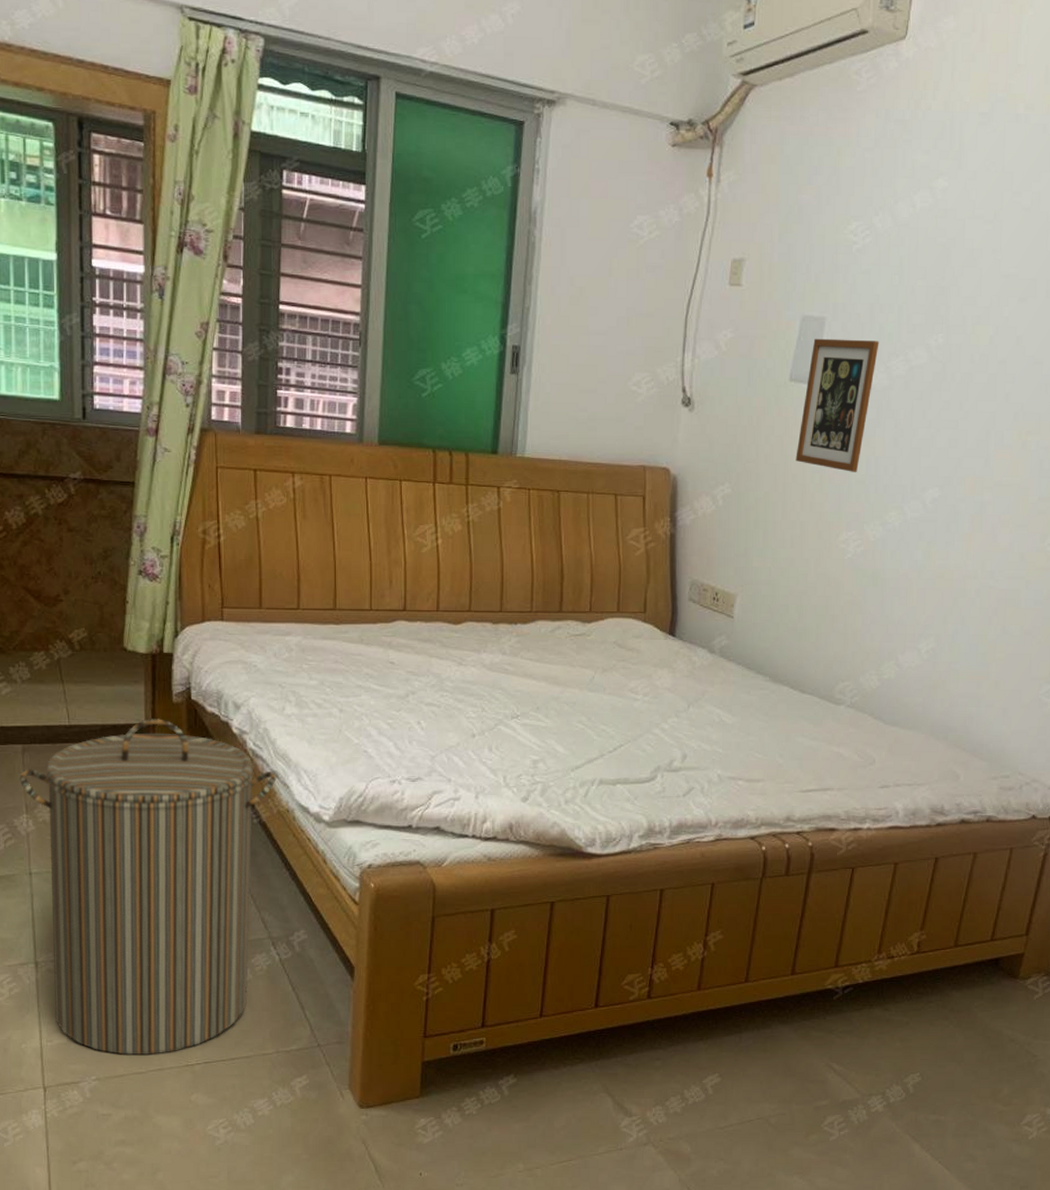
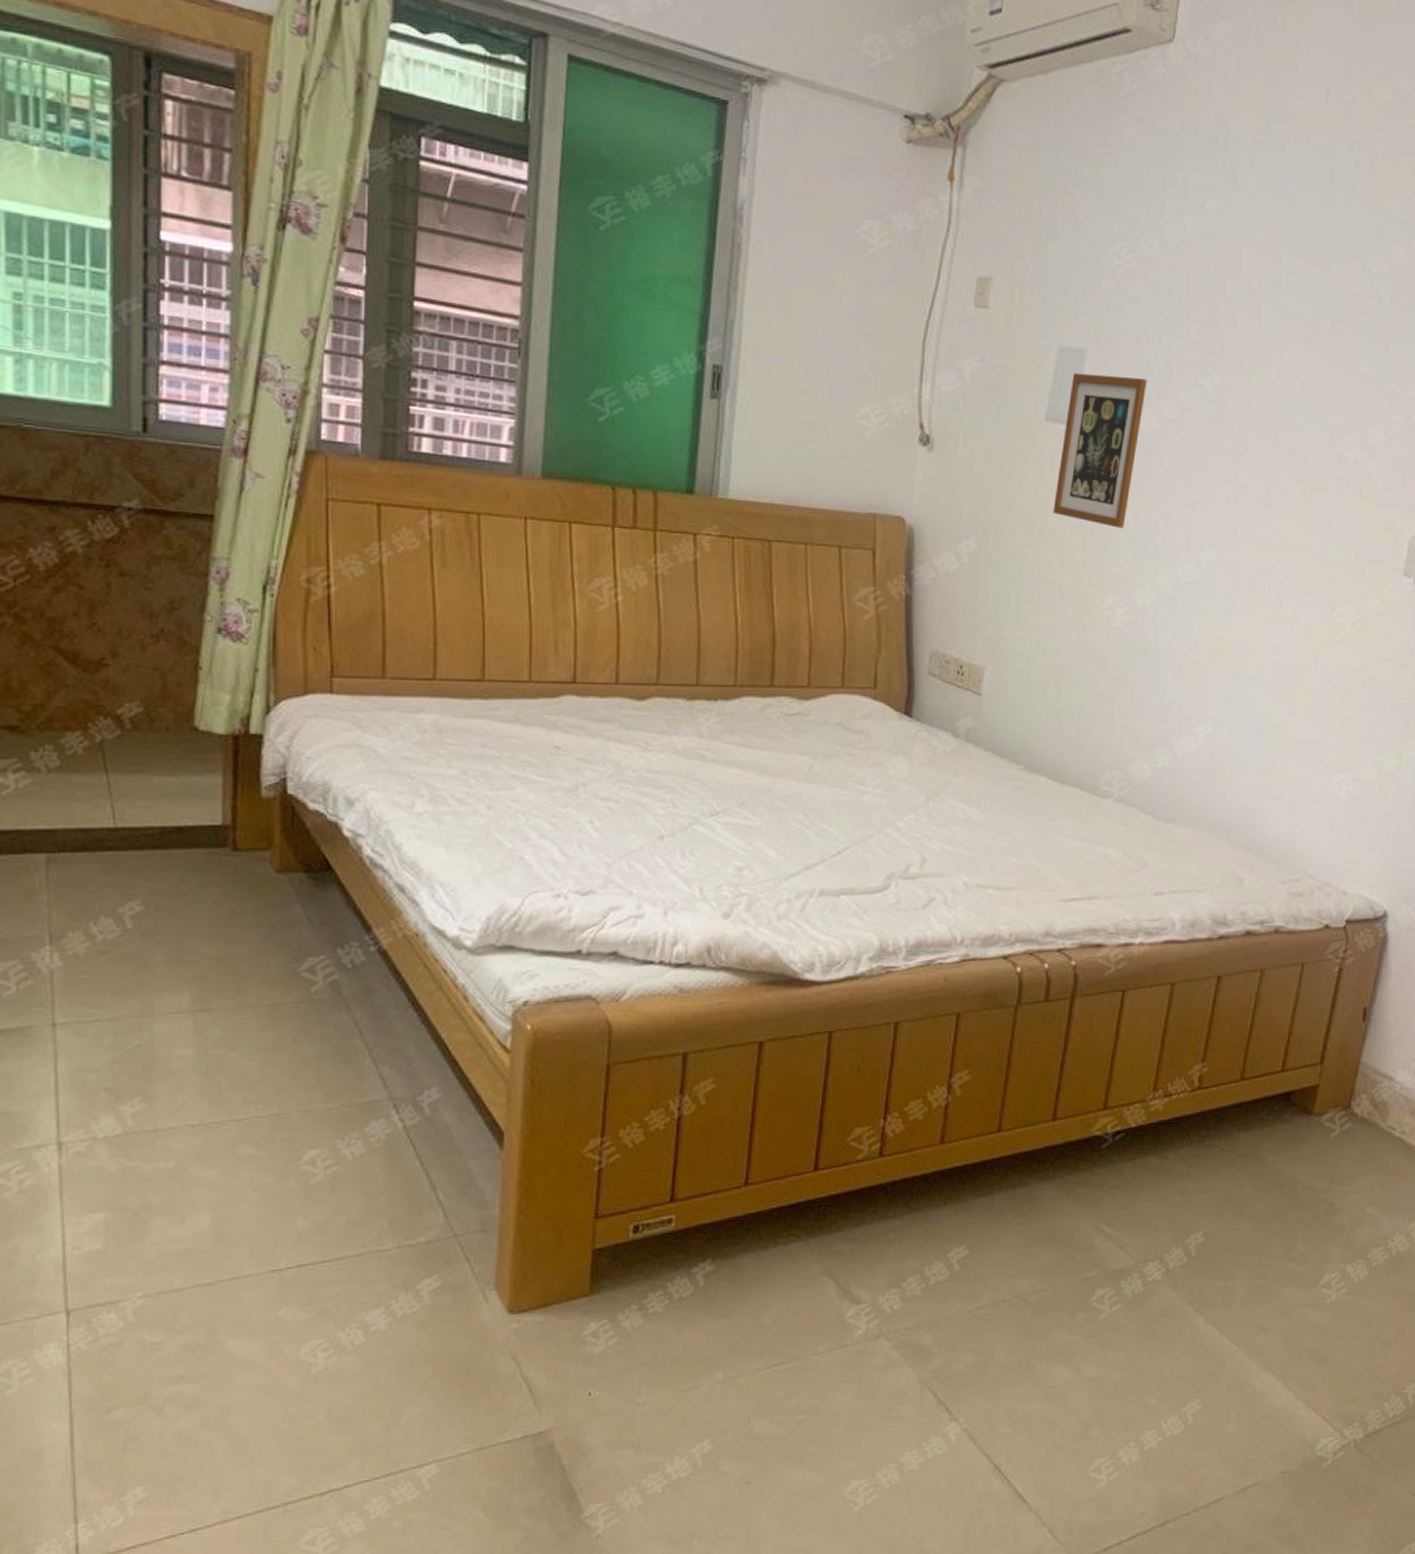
laundry hamper: present [19,718,277,1056] -> none [41,818,402,1262]

